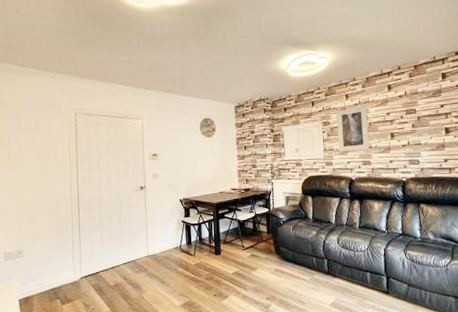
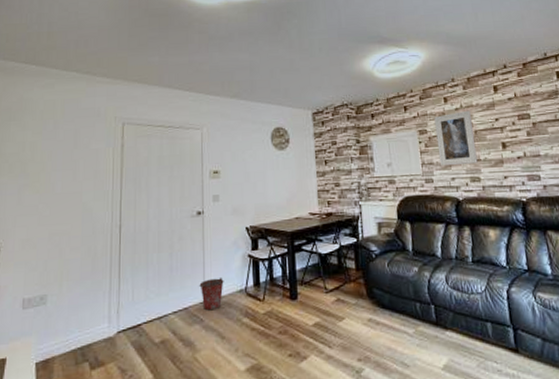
bucket: none [143,237,163,263] -> present [199,277,224,311]

